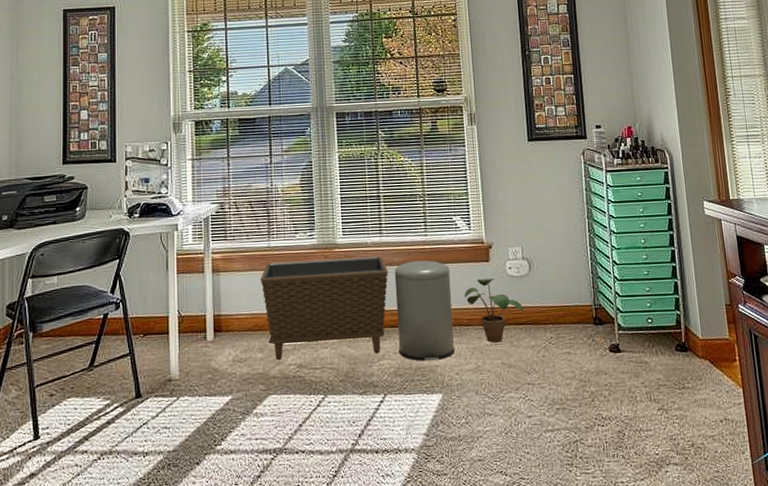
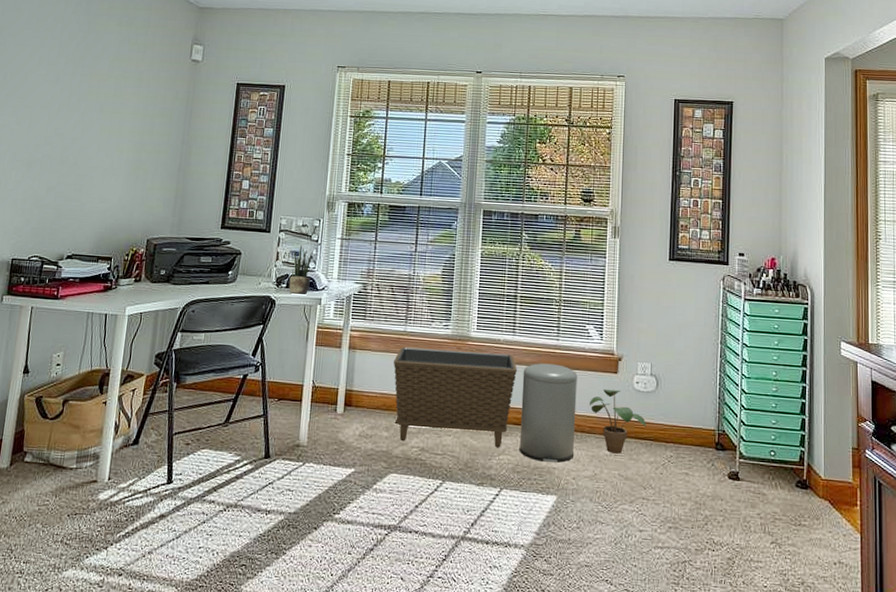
potted plant: none [142,171,165,224] -> present [289,245,314,296]

